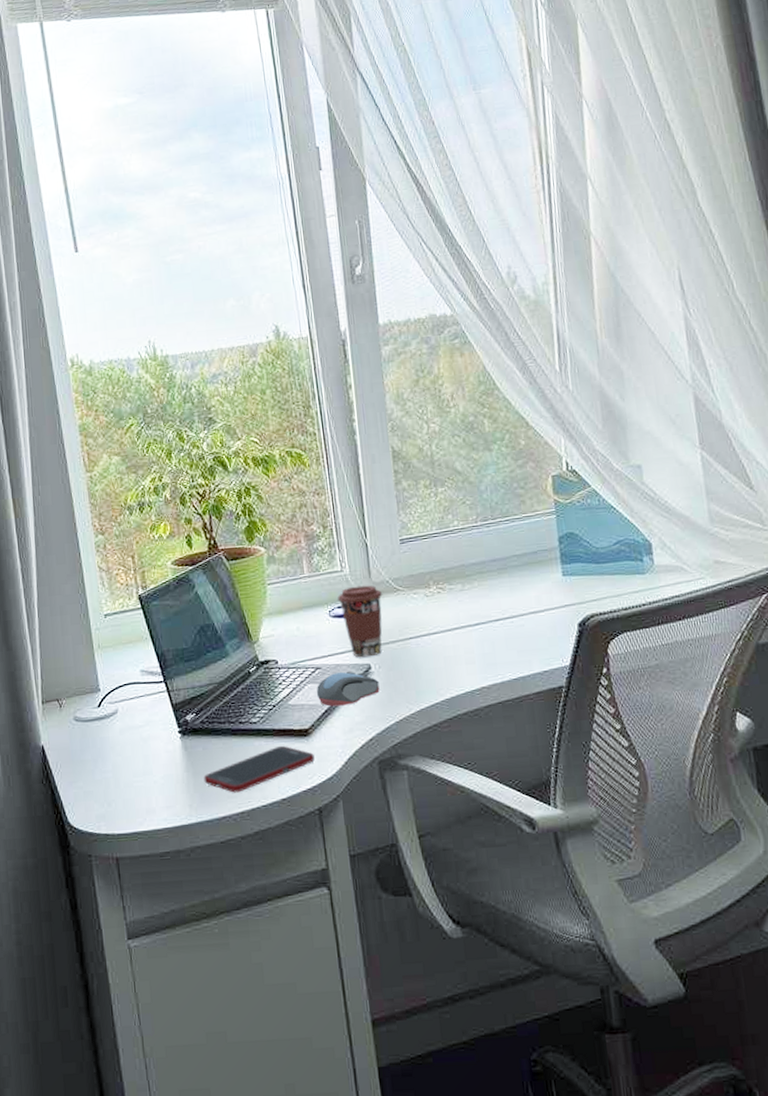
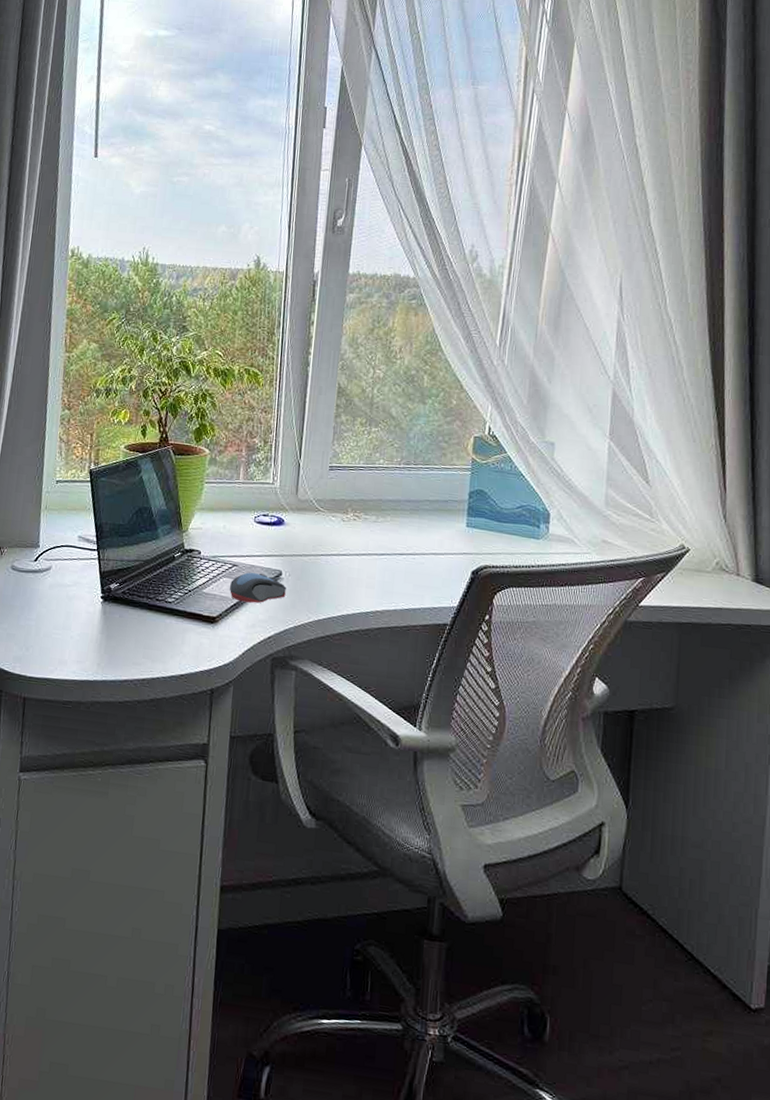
cell phone: present [203,745,315,793] -> none [115,627,217,661]
coffee cup: present [337,585,383,658] -> none [263,499,305,565]

